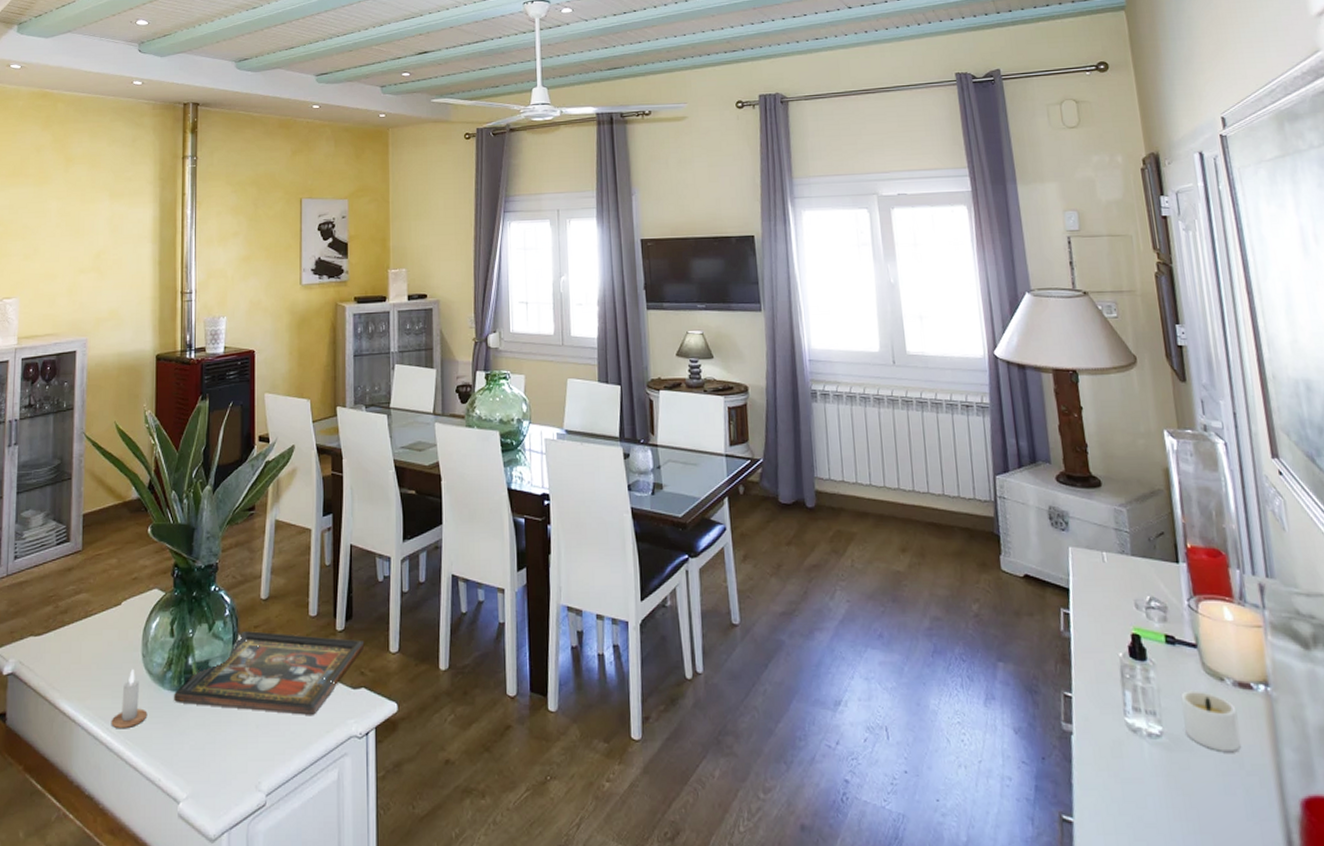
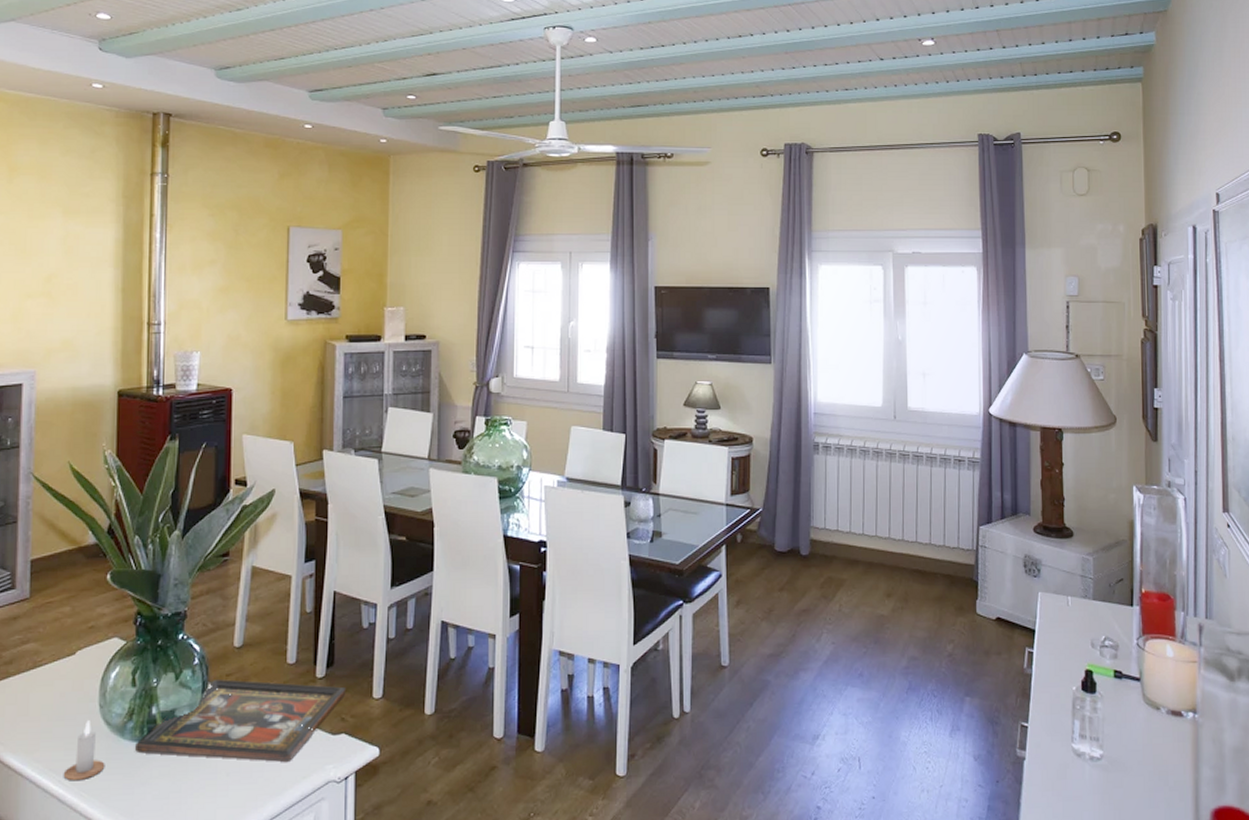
candle: present [1180,690,1241,751] -> none [1122,718,1168,771]

